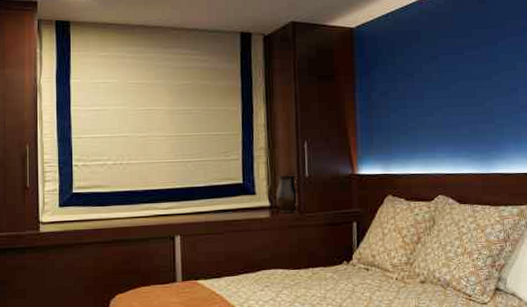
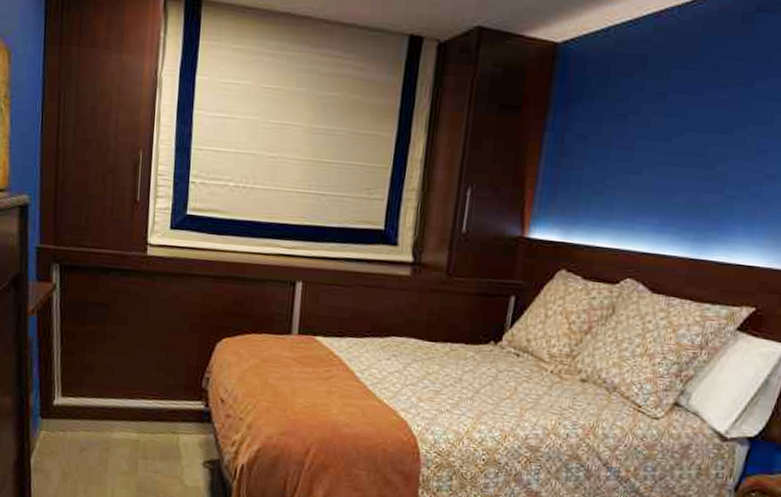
vase: present [276,175,298,214] -> none [422,226,452,275]

